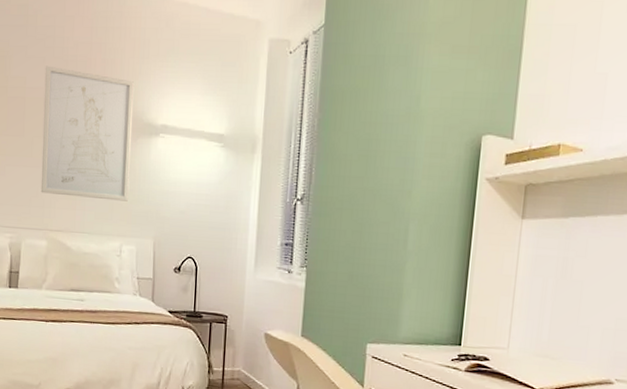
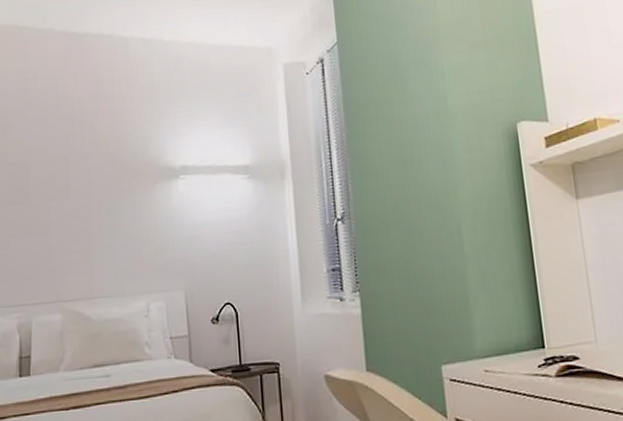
wall art: present [40,65,135,201] -> none [48,125,153,261]

